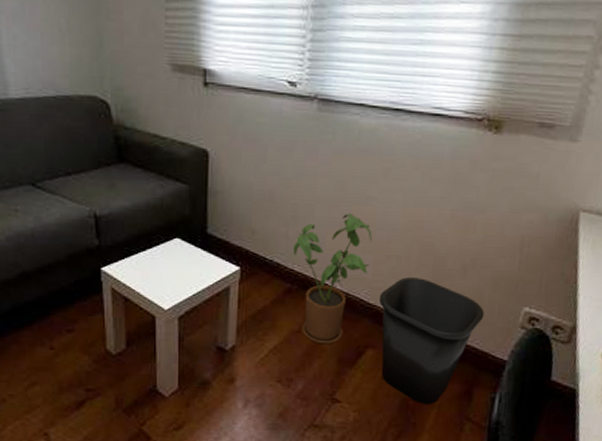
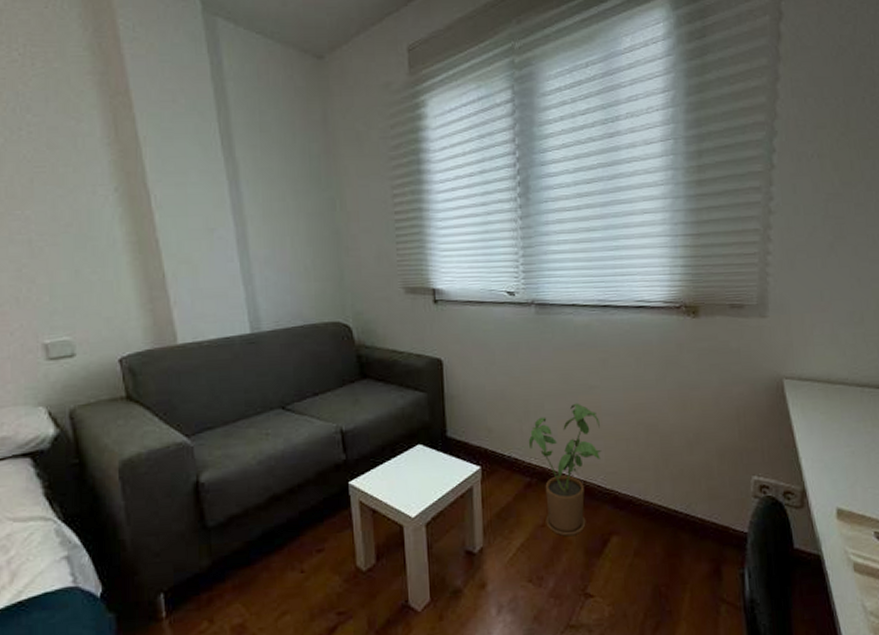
waste bin: present [378,277,485,404] -> none [615,458,717,589]

